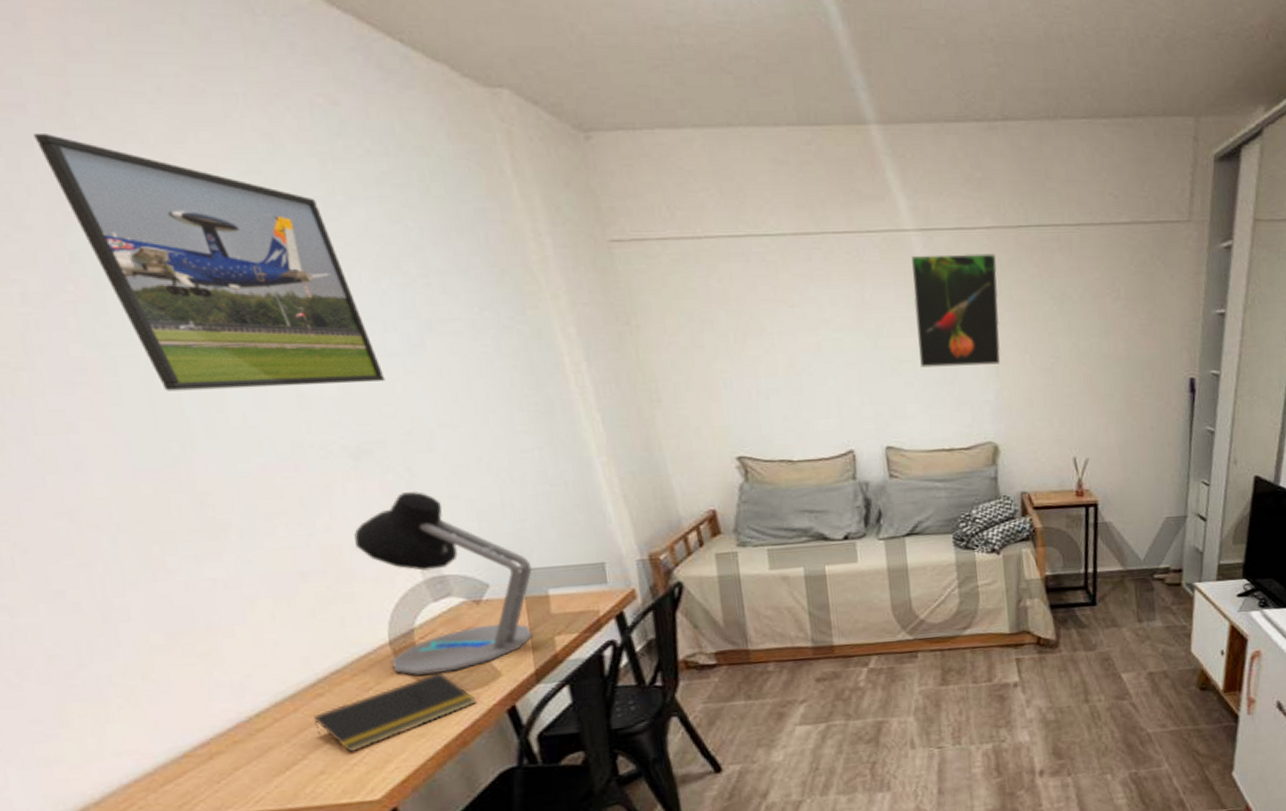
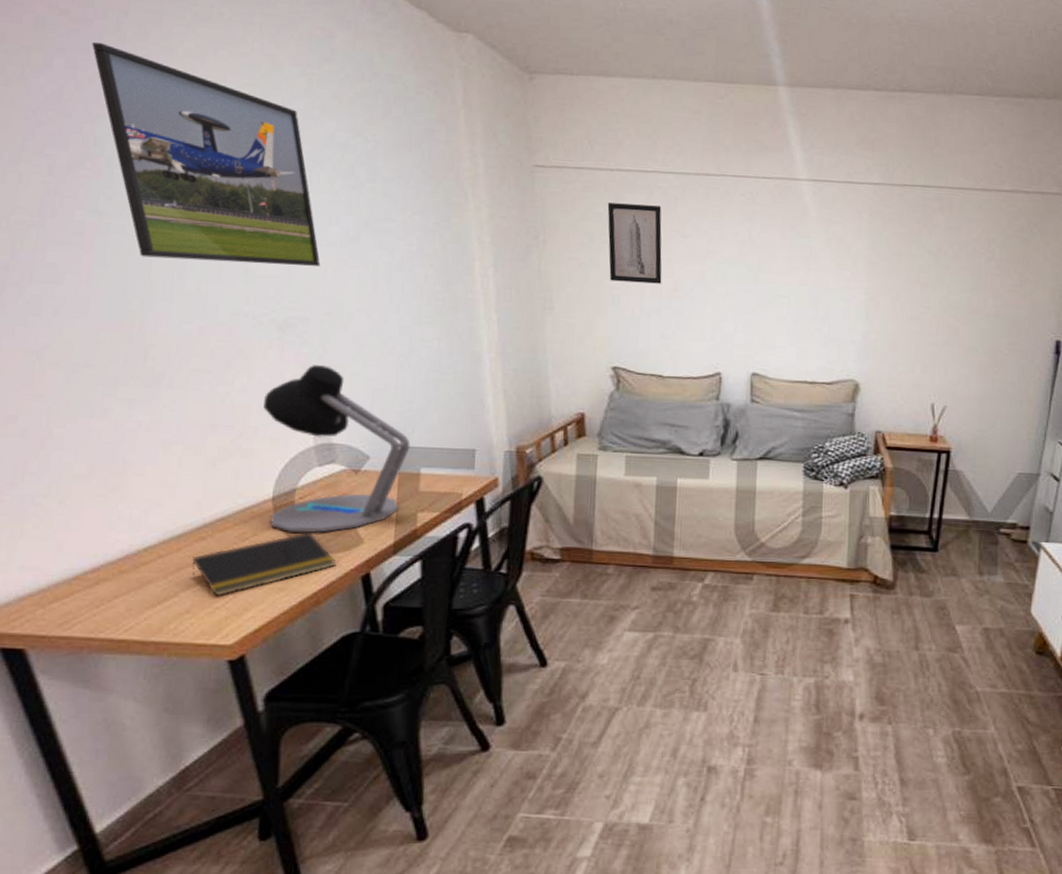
wall art: none [701,274,775,364] -> present [607,202,662,284]
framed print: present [910,252,1001,369] -> none [794,202,880,308]

